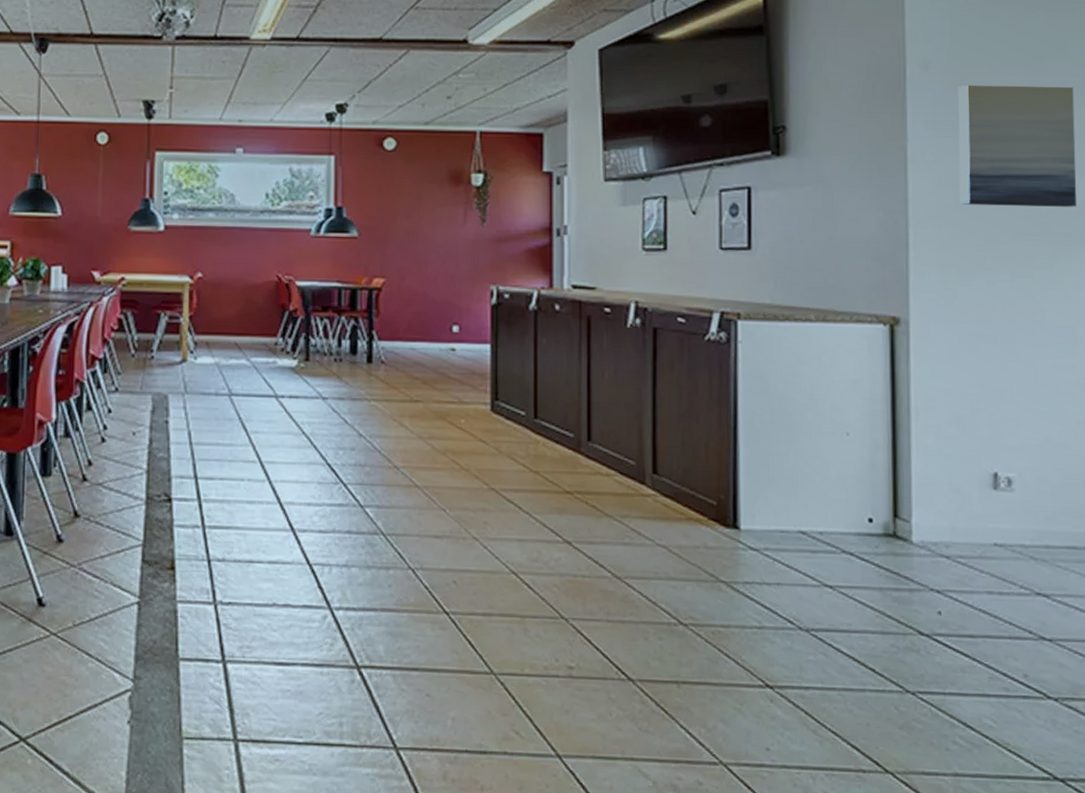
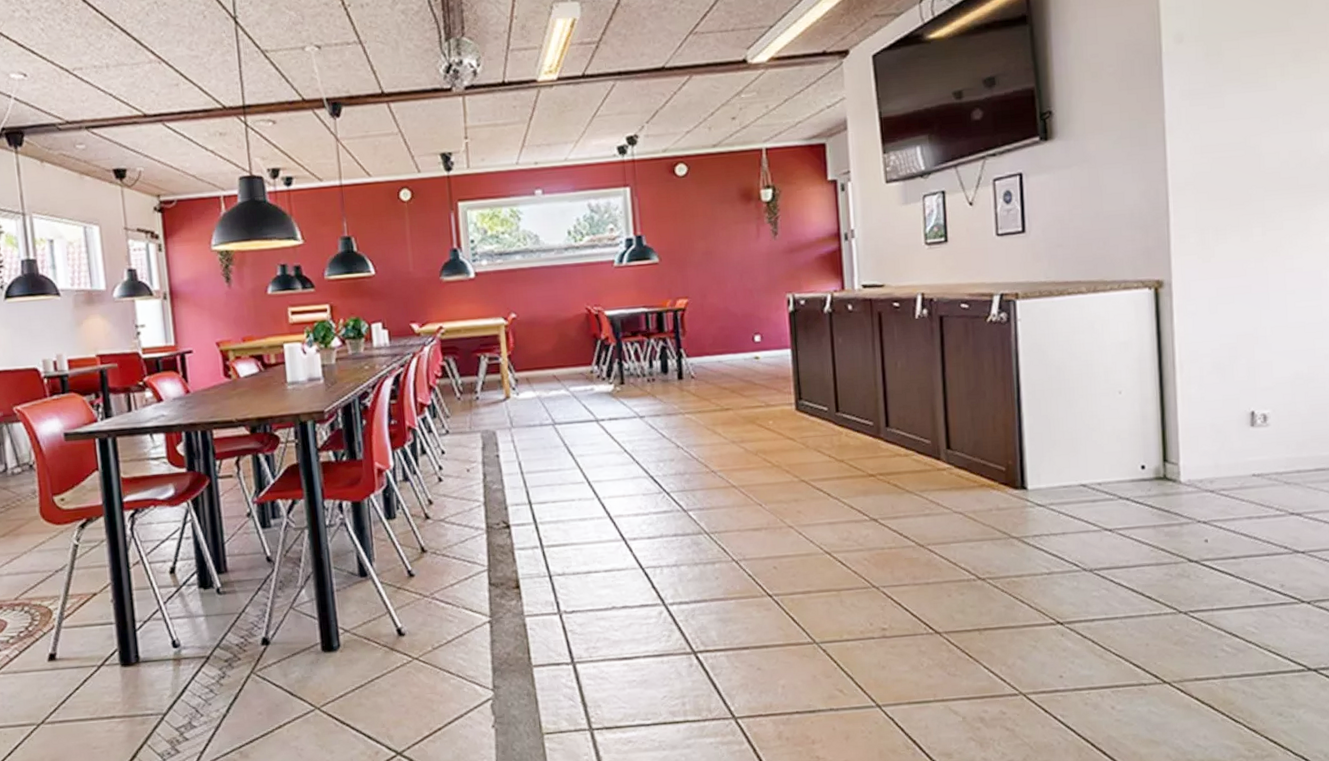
wall art: present [958,85,1077,207] -> none [1210,43,1321,168]

